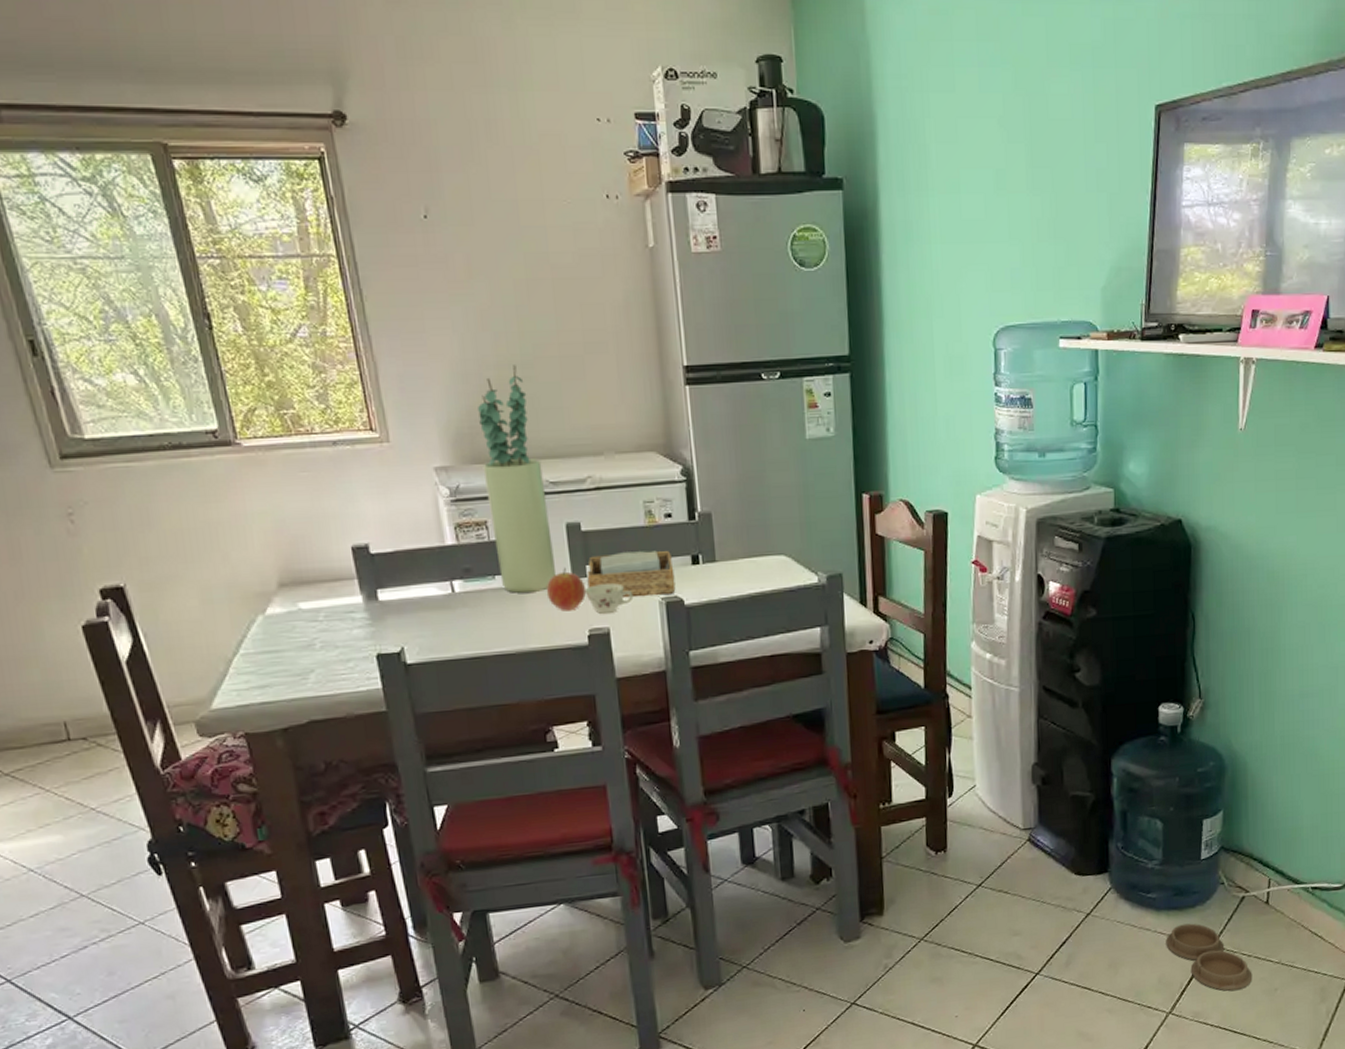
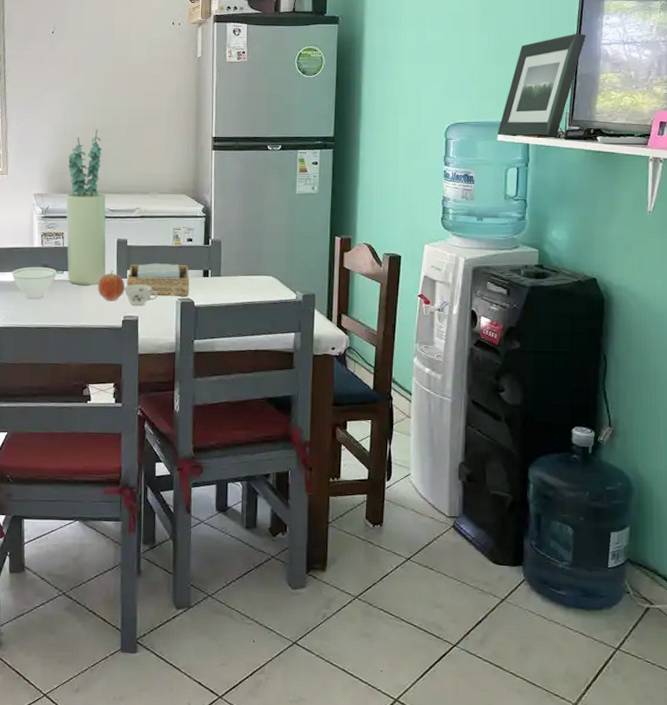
bowl: none [418,572,486,621] -> present [11,267,57,300]
picture frame: none [1059,192,1163,340] -> present [498,33,586,137]
pet bowl: present [1166,923,1253,991] -> none [573,623,656,694]

